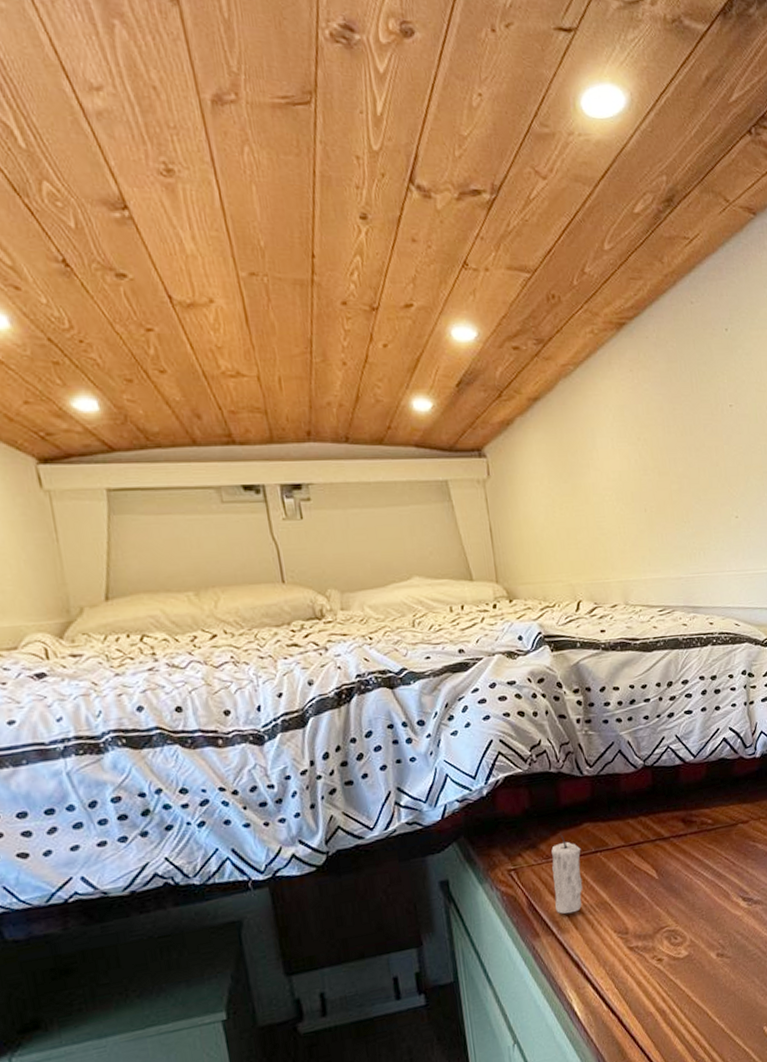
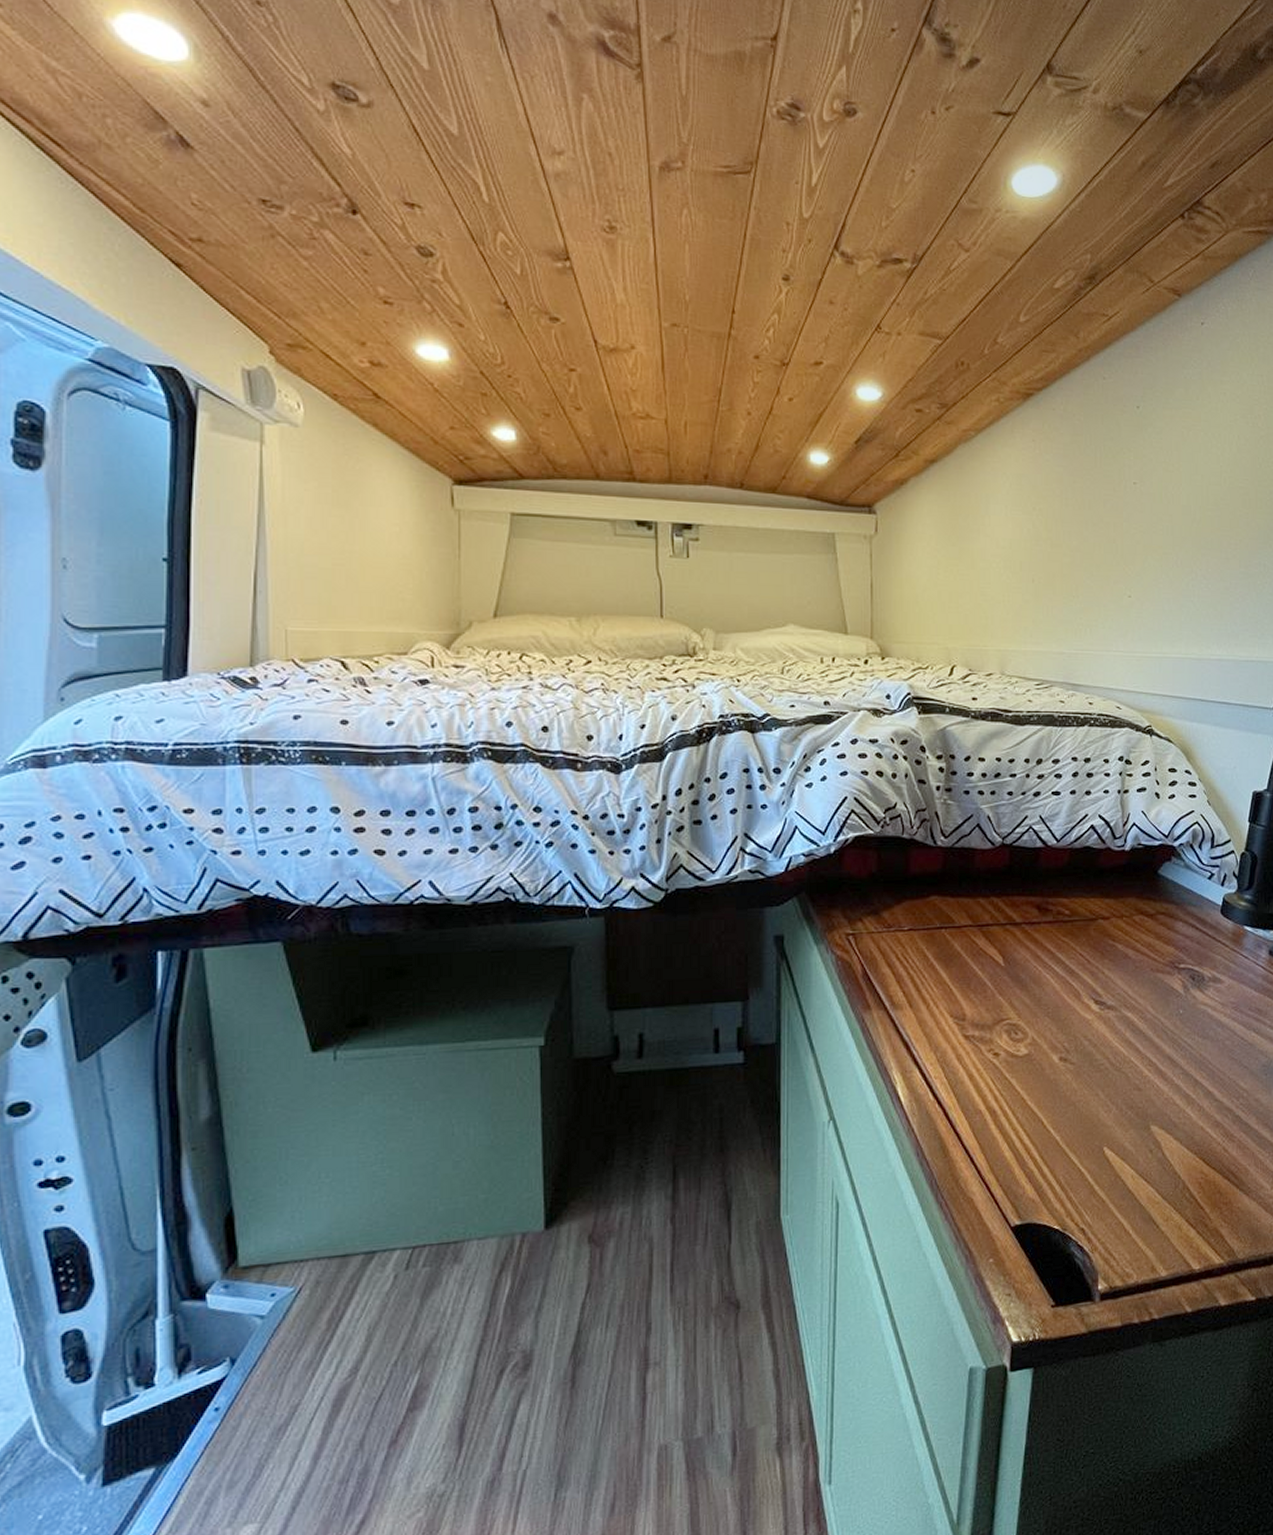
candle: present [551,833,583,914] -> none [890,903,925,990]

